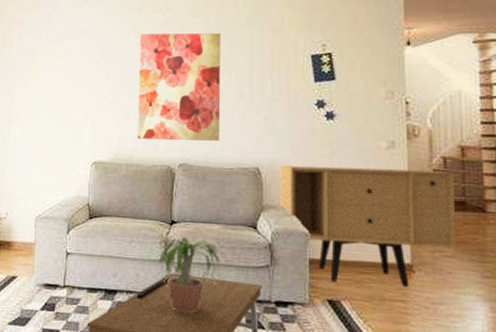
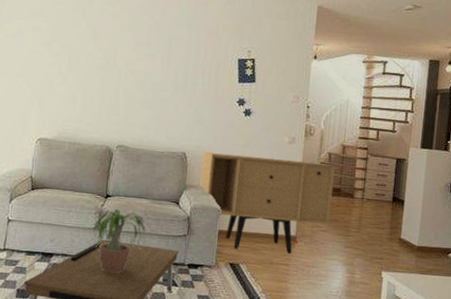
wall art: present [137,33,220,141] -> none [81,23,163,127]

